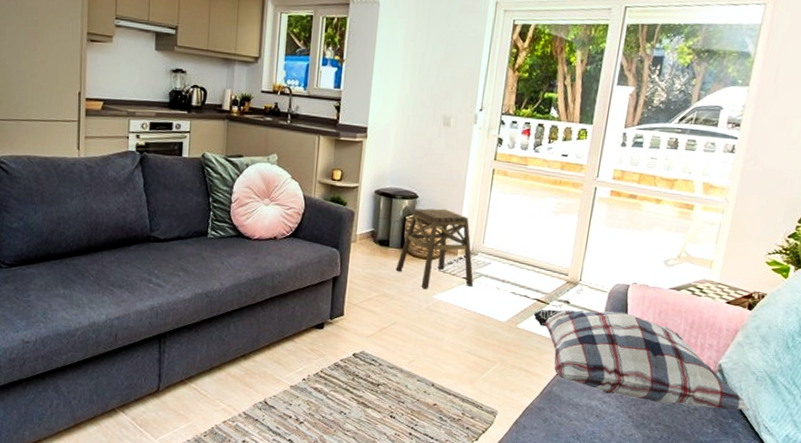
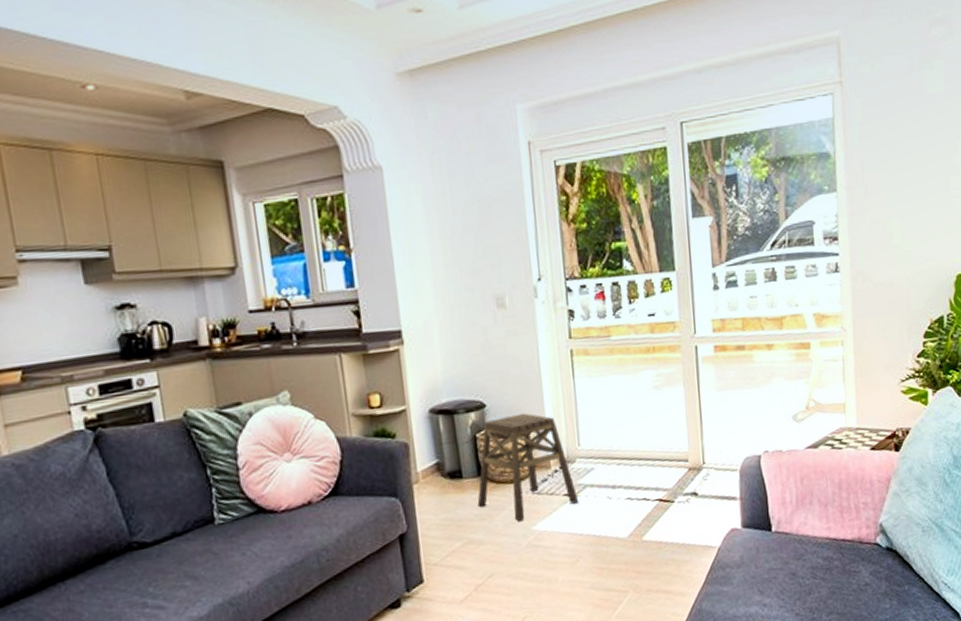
cushion: present [533,309,750,411] -> none [659,489,924,594]

